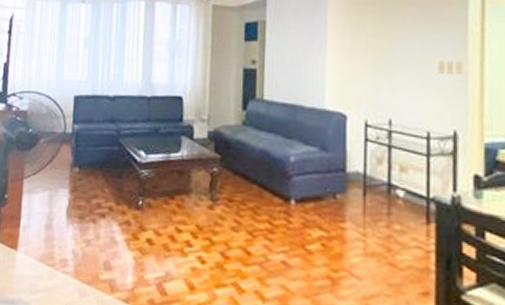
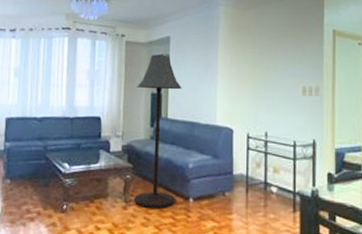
floor lamp: none [222,21,281,210] -> present [134,54,182,208]

